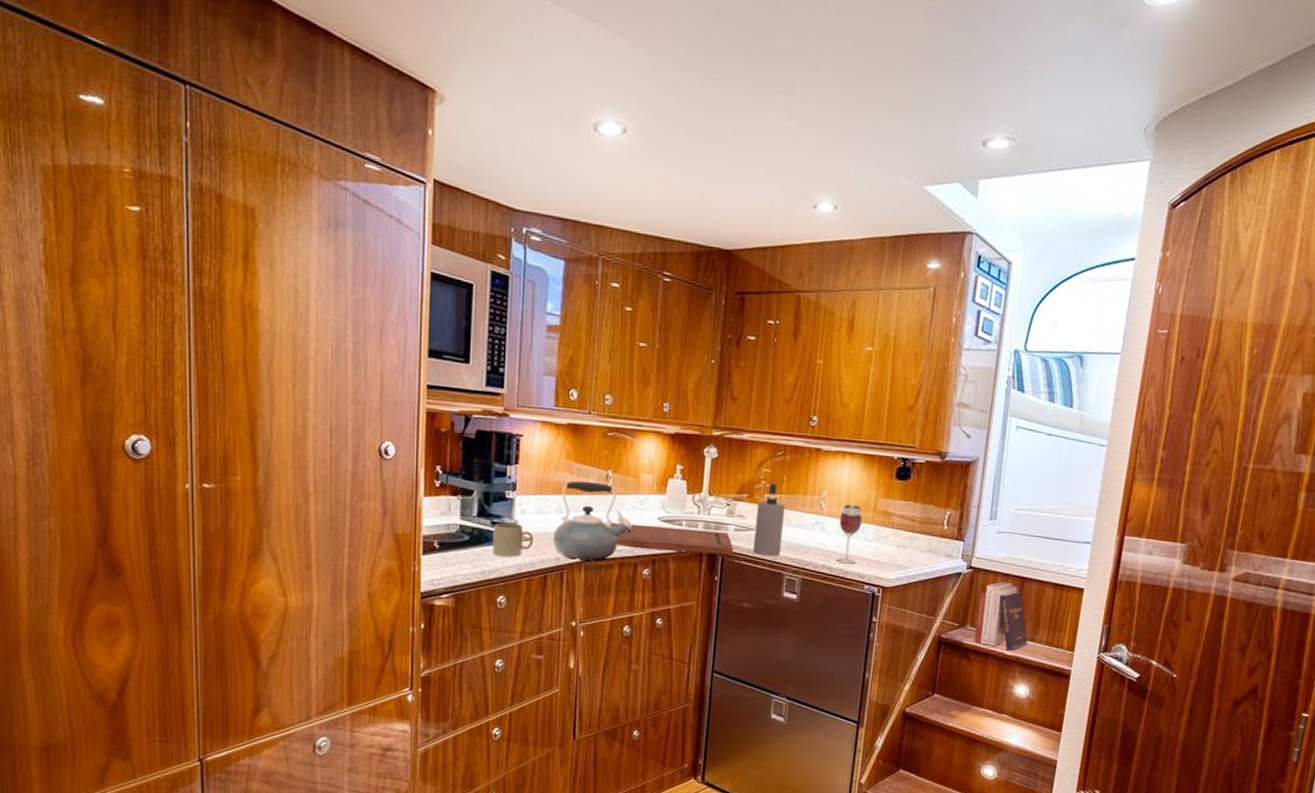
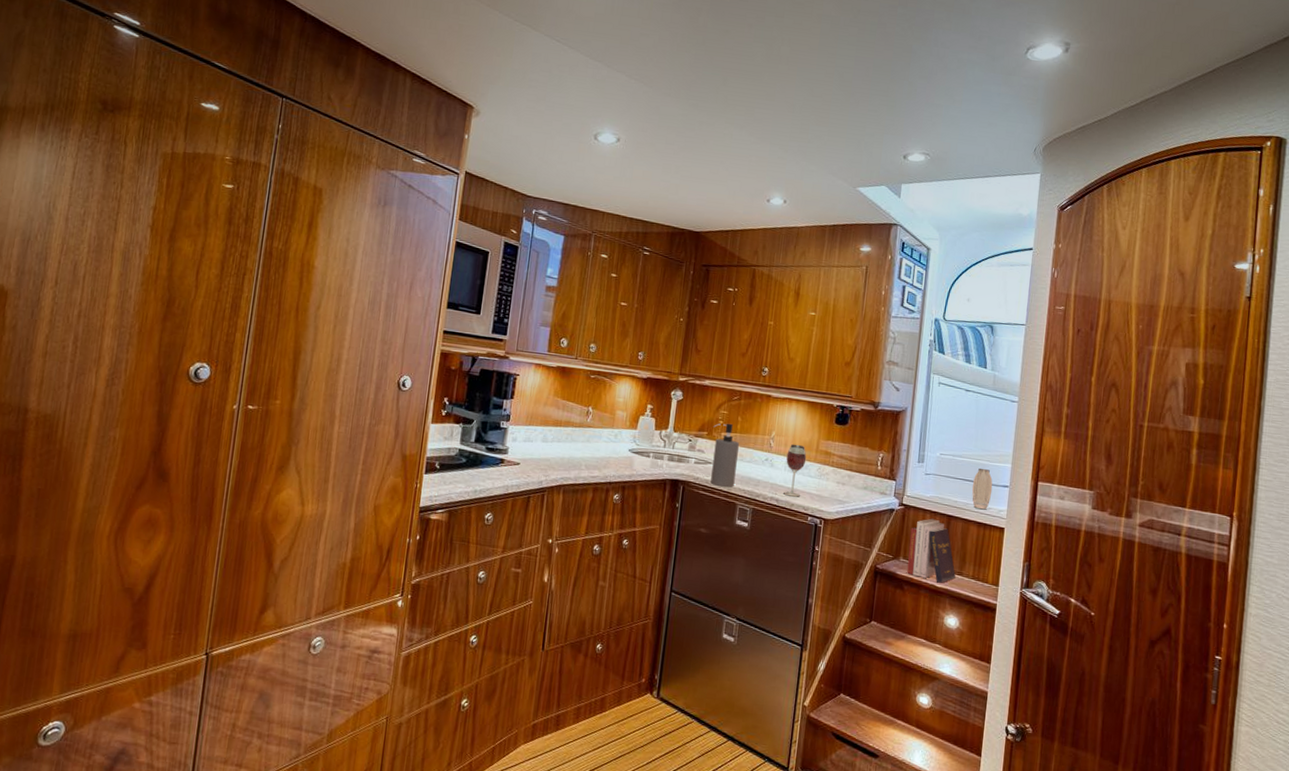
mug: present [492,522,534,558] -> none [485,448,522,480]
kettle: present [552,480,632,561] -> none [537,415,607,485]
cutting board: present [611,522,734,555] -> none [588,452,694,485]
vase: none [1049,523,1074,570] -> present [972,468,993,510]

